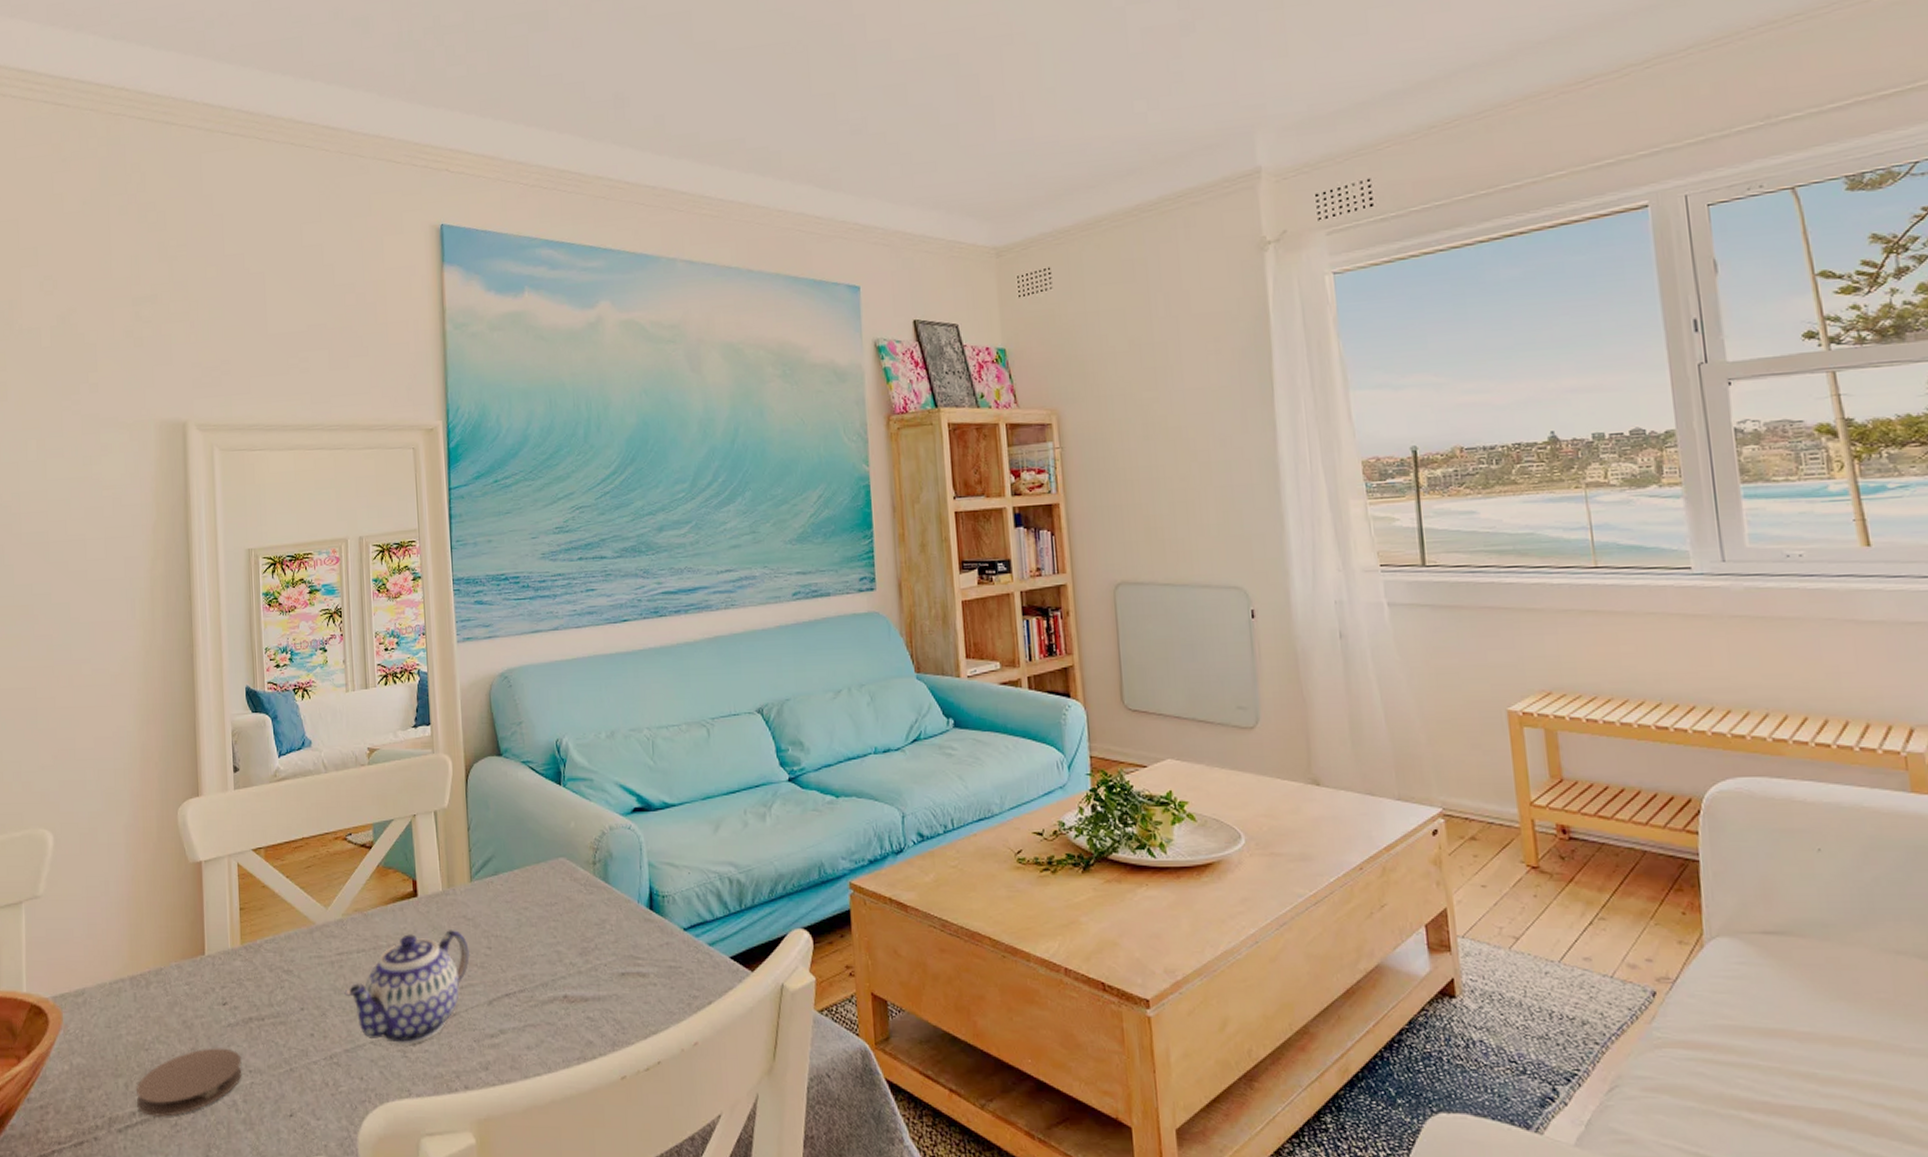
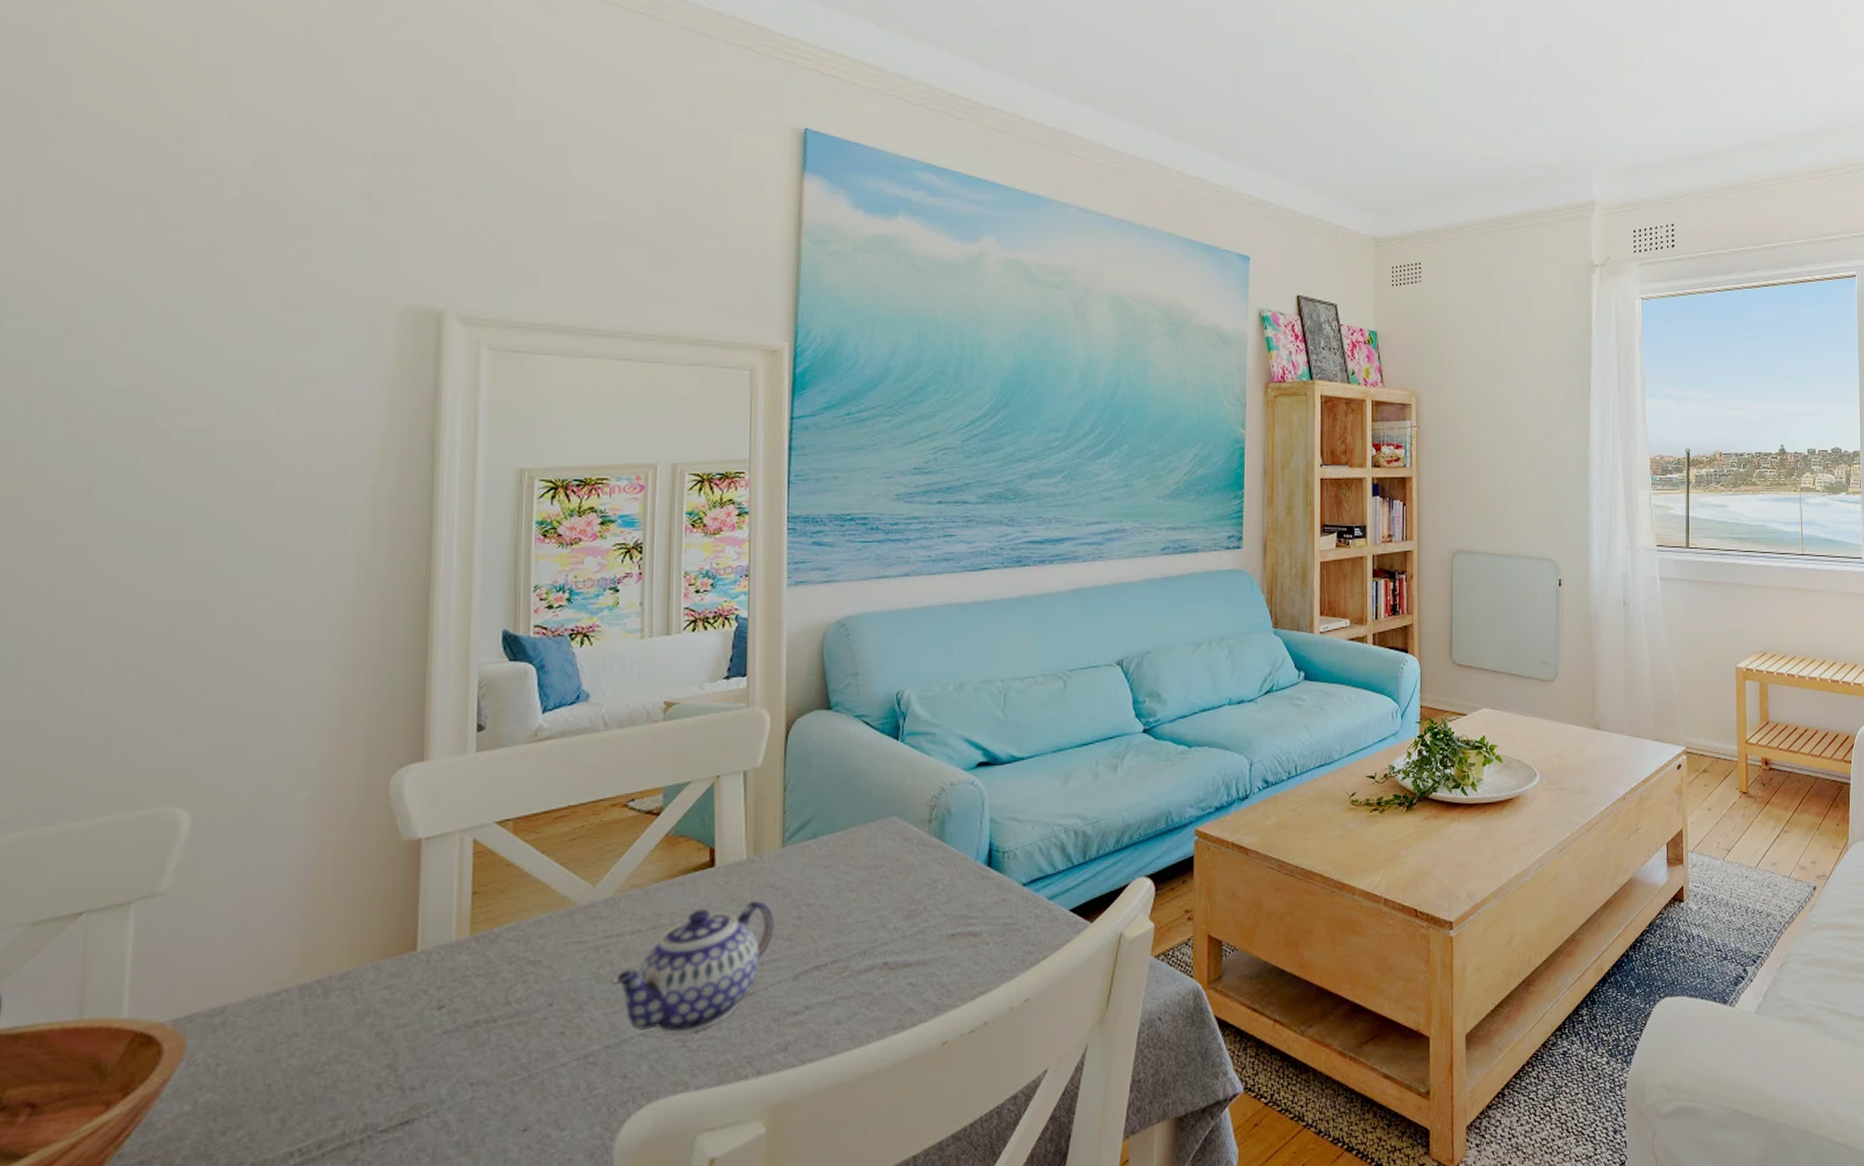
coaster: present [136,1048,242,1118] -> none [296,1060,460,1155]

